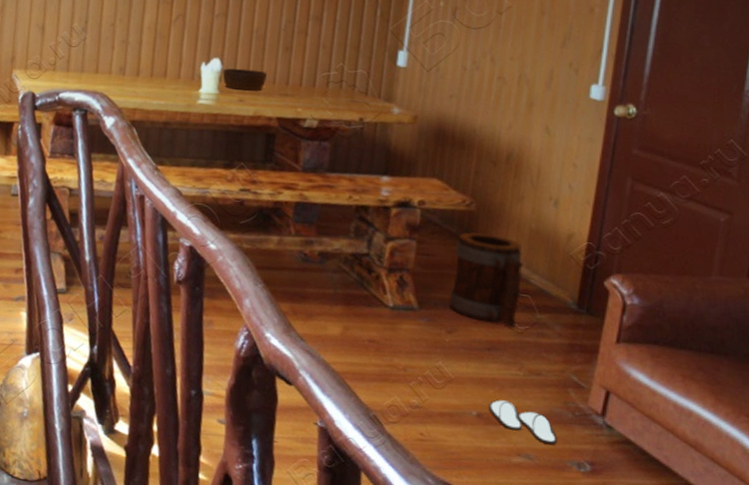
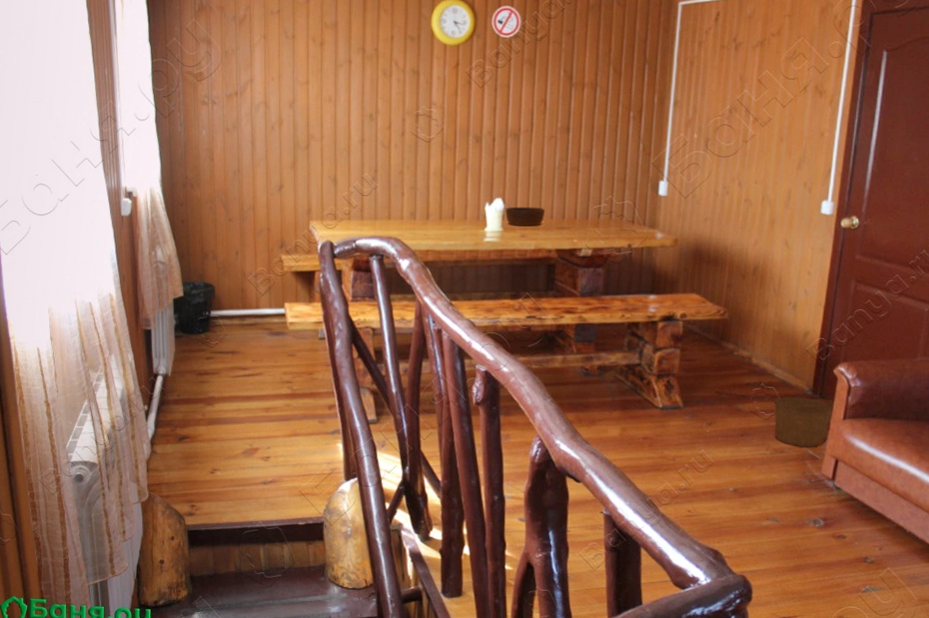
wooden bucket: present [449,232,524,329] -> none [708,337,769,416]
slippers: present [488,400,557,445] -> none [742,476,797,508]
basket: none [529,309,604,374] -> present [774,397,834,448]

